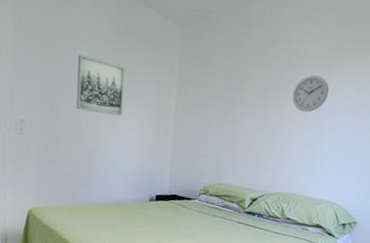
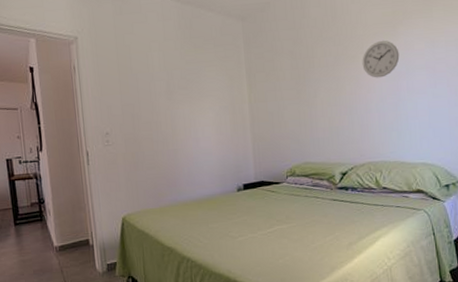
wall art: present [76,54,126,116] -> none [150,63,199,115]

